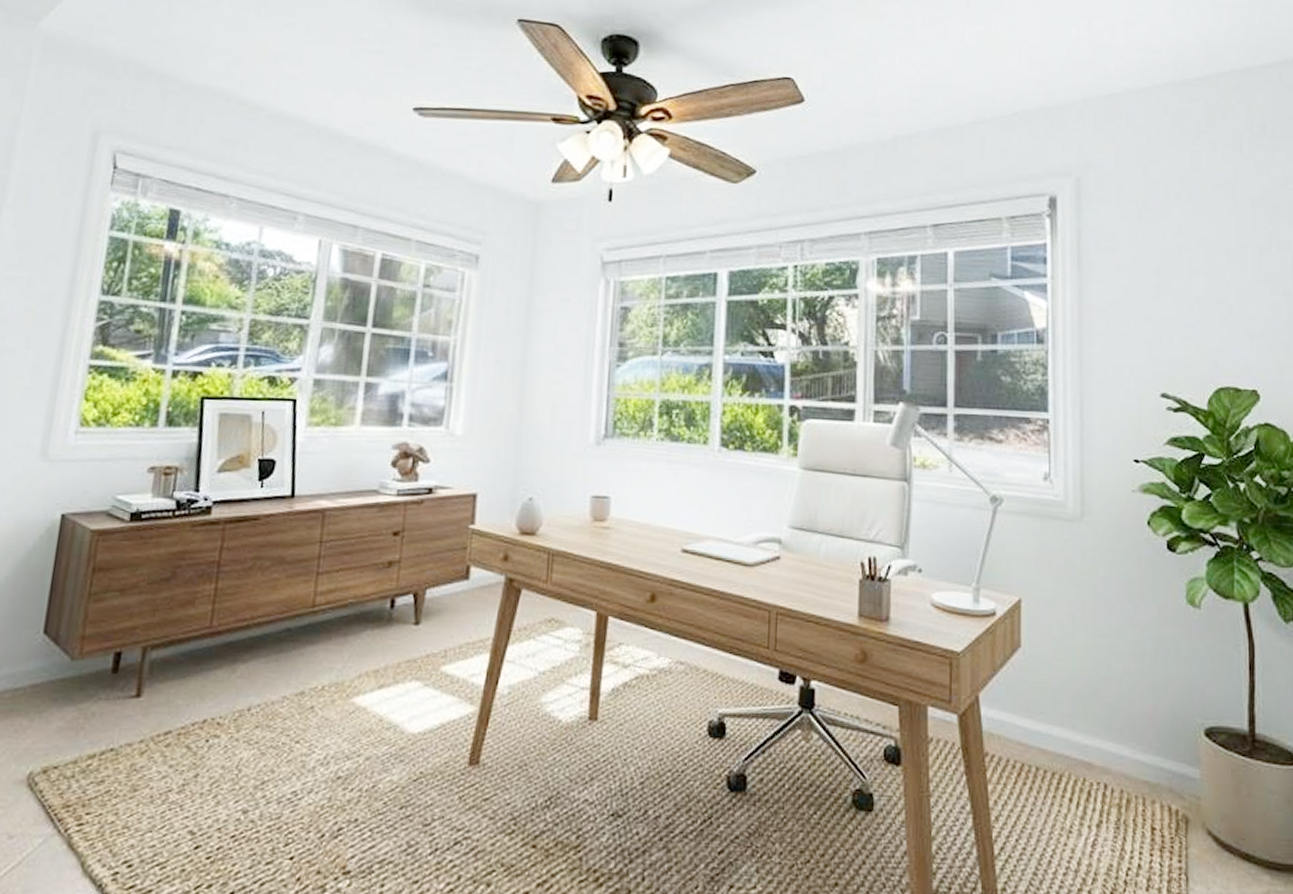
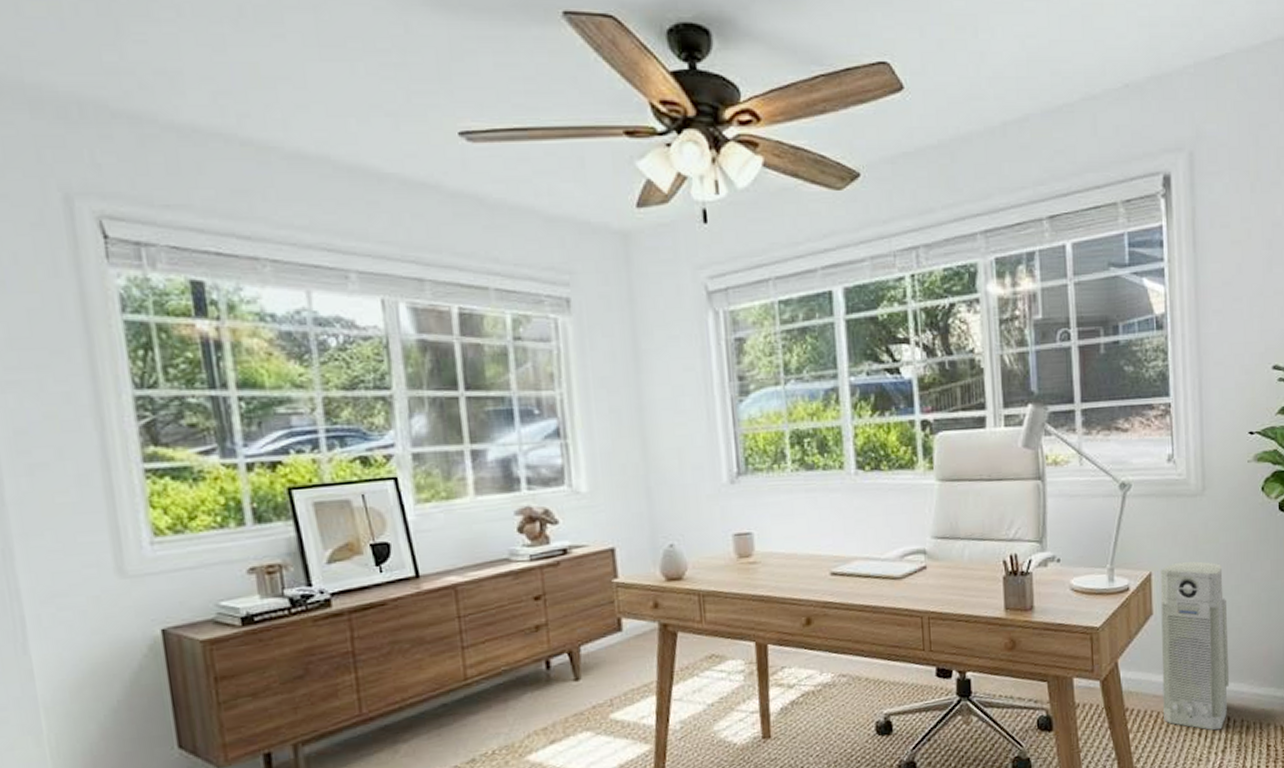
air purifier: none [1029,591,1108,798] -> present [1160,561,1230,731]

